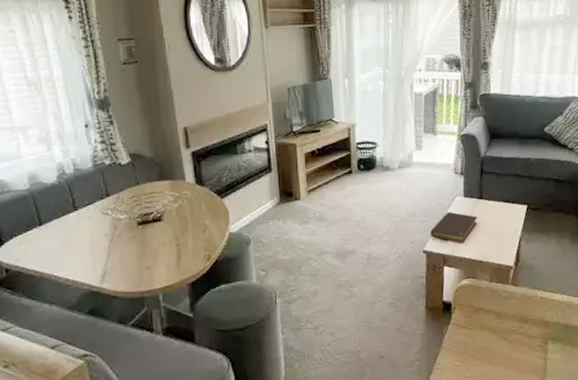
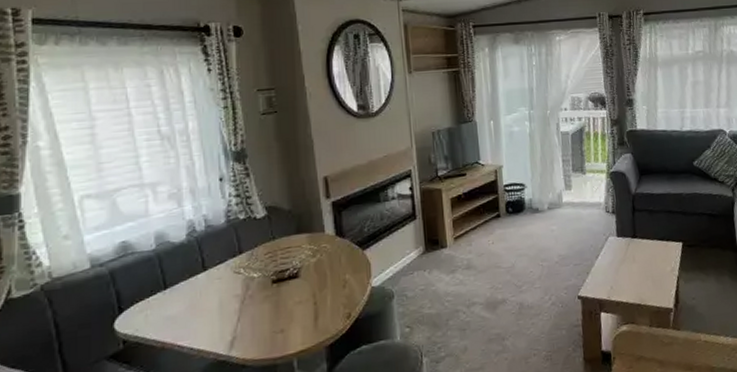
book: present [430,211,478,243] -> none [584,252,633,286]

